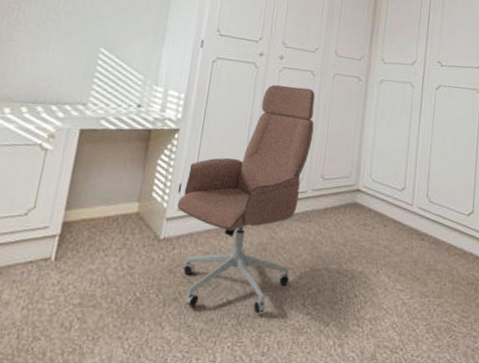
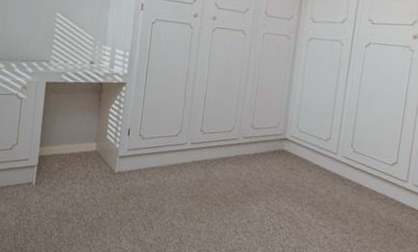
office chair: present [177,84,315,314] -> none [127,43,246,236]

